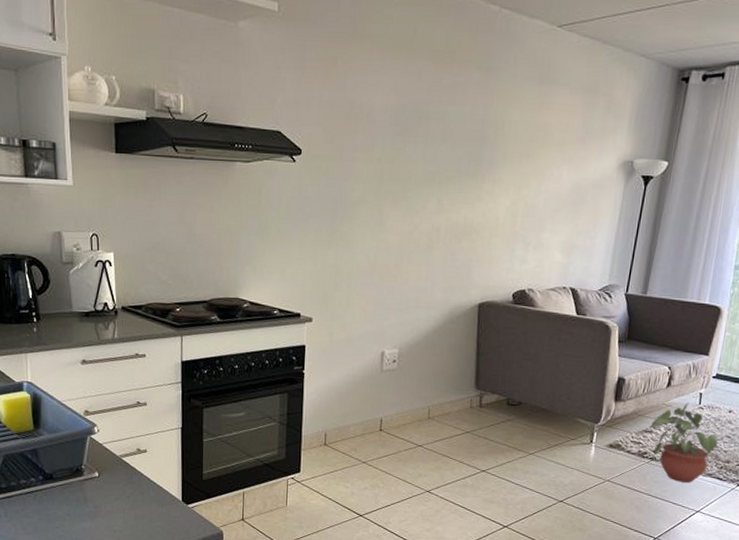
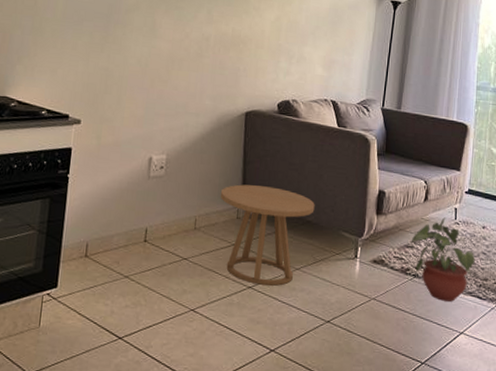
side table: none [453,375,550,469] -> present [220,184,315,286]

